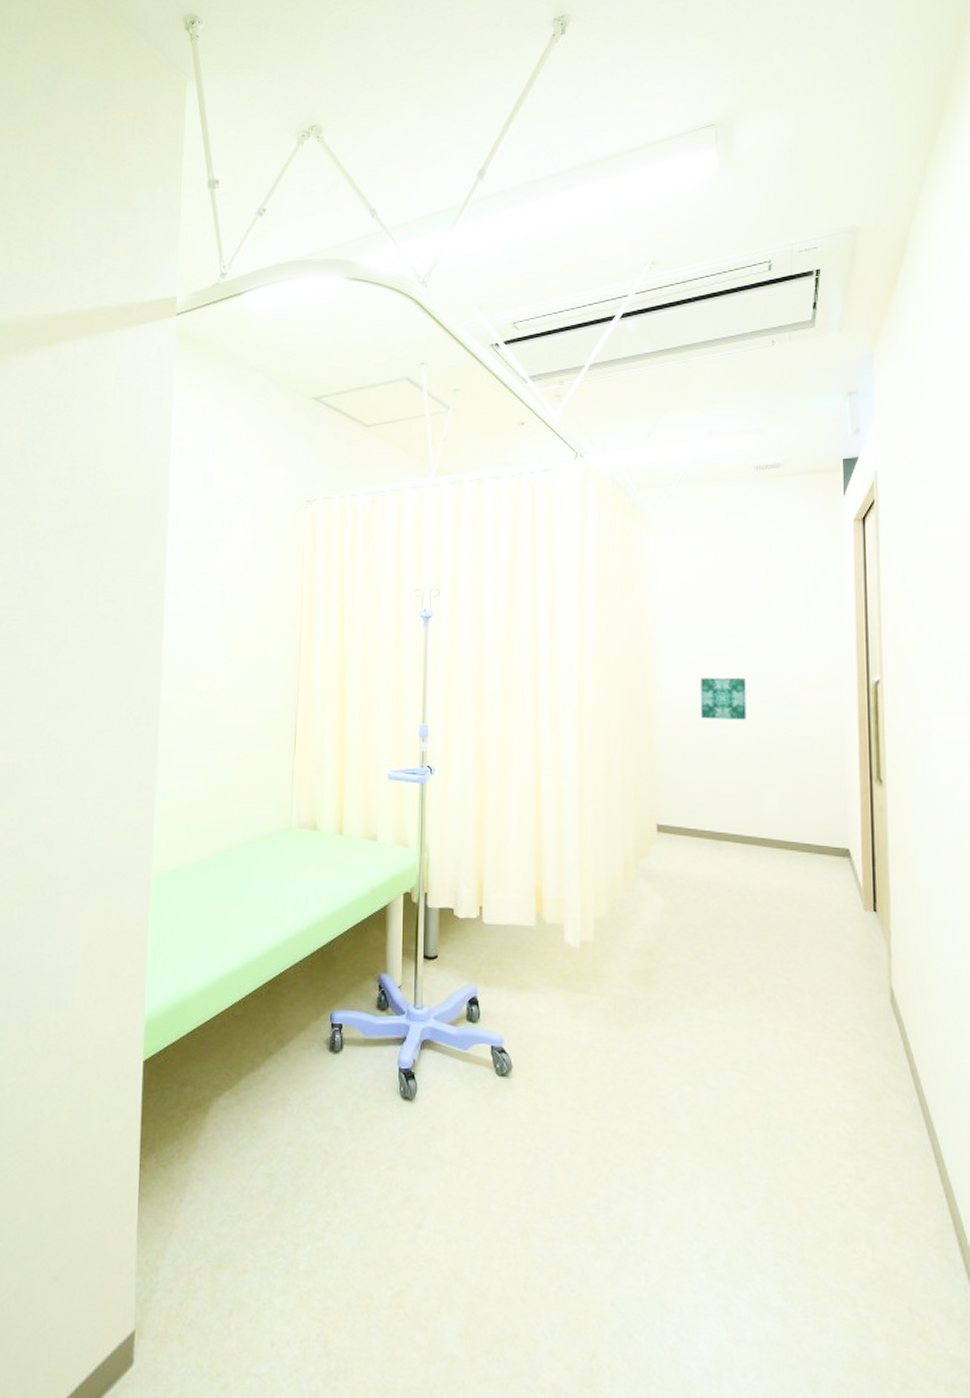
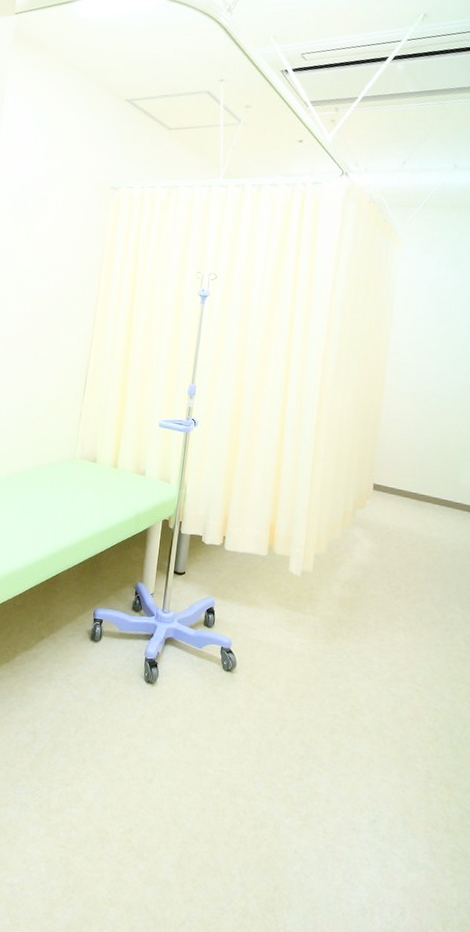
wall art: present [701,678,746,720] -> none [419,369,459,407]

